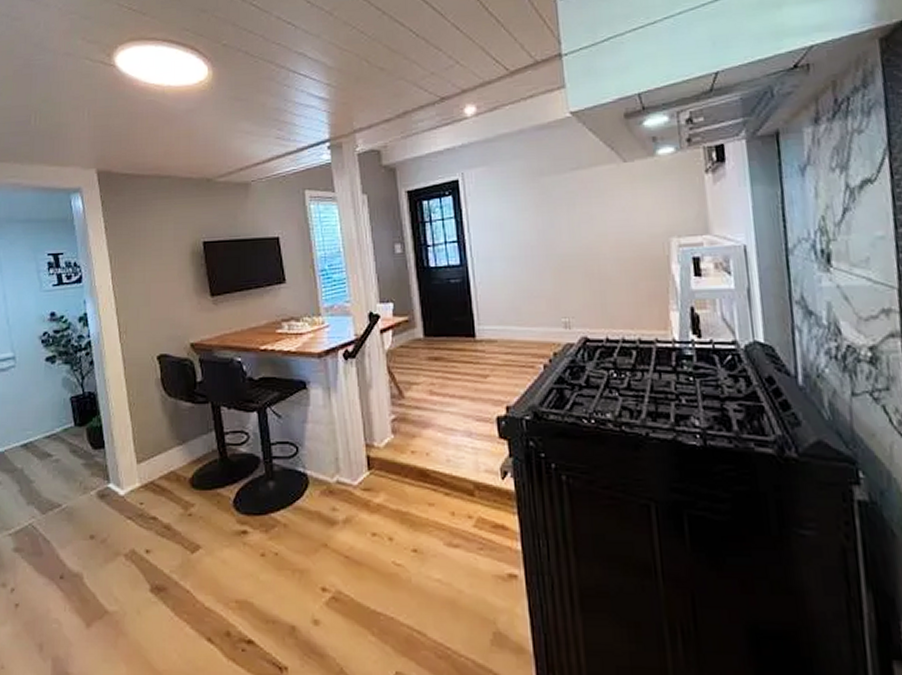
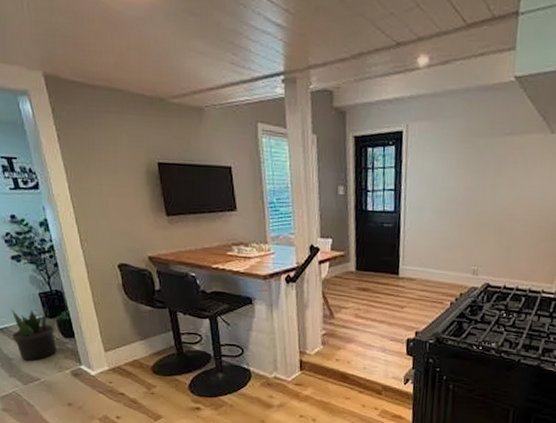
planter: none [35,414,84,482] -> present [11,308,58,361]

